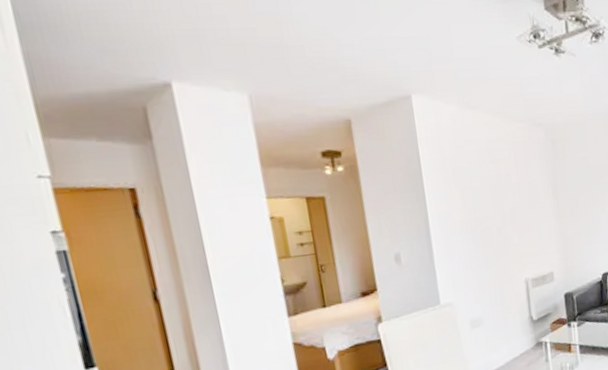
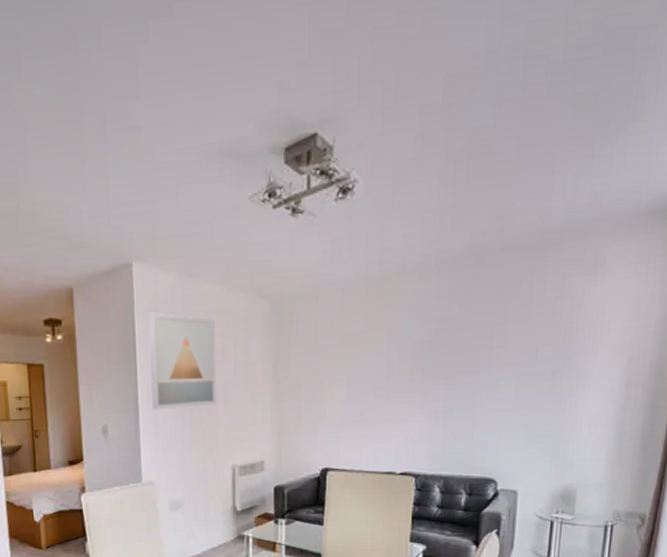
wall art: none [432,142,505,234] -> present [149,312,216,410]

